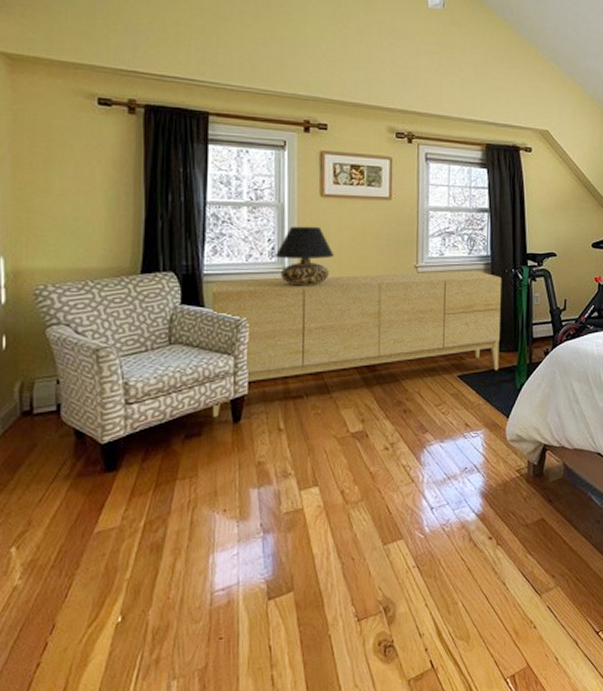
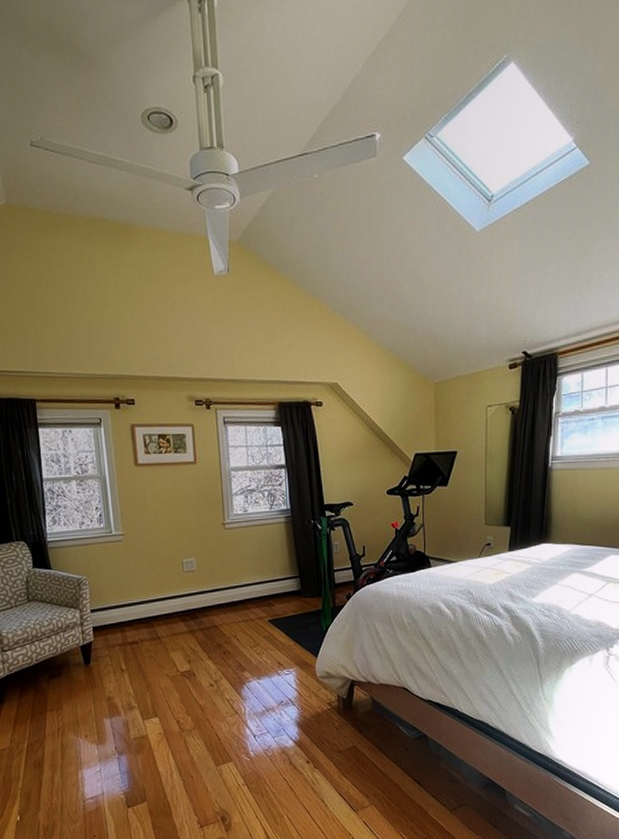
sideboard: present [212,271,501,417] -> none [56,524,305,661]
table lamp: present [274,226,334,286] -> none [102,493,151,547]

